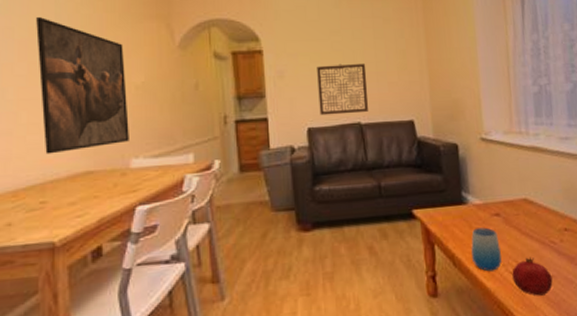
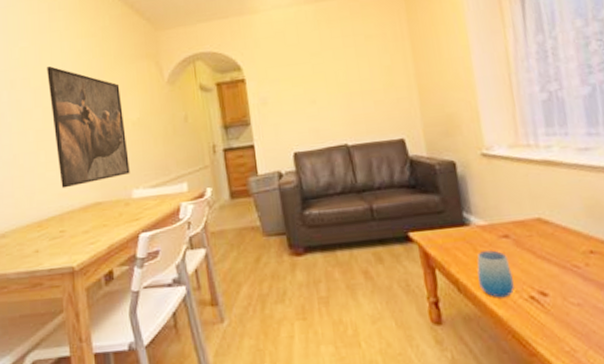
wall art: present [317,63,369,116] -> none [299,84,355,140]
fruit: present [512,257,553,296] -> none [527,282,579,326]

